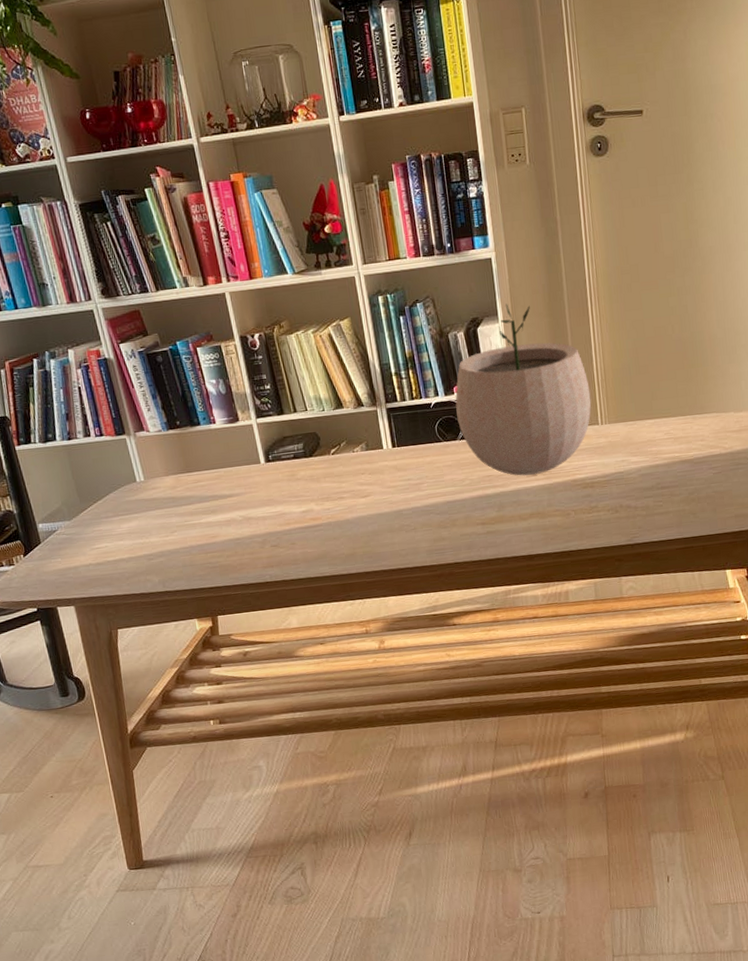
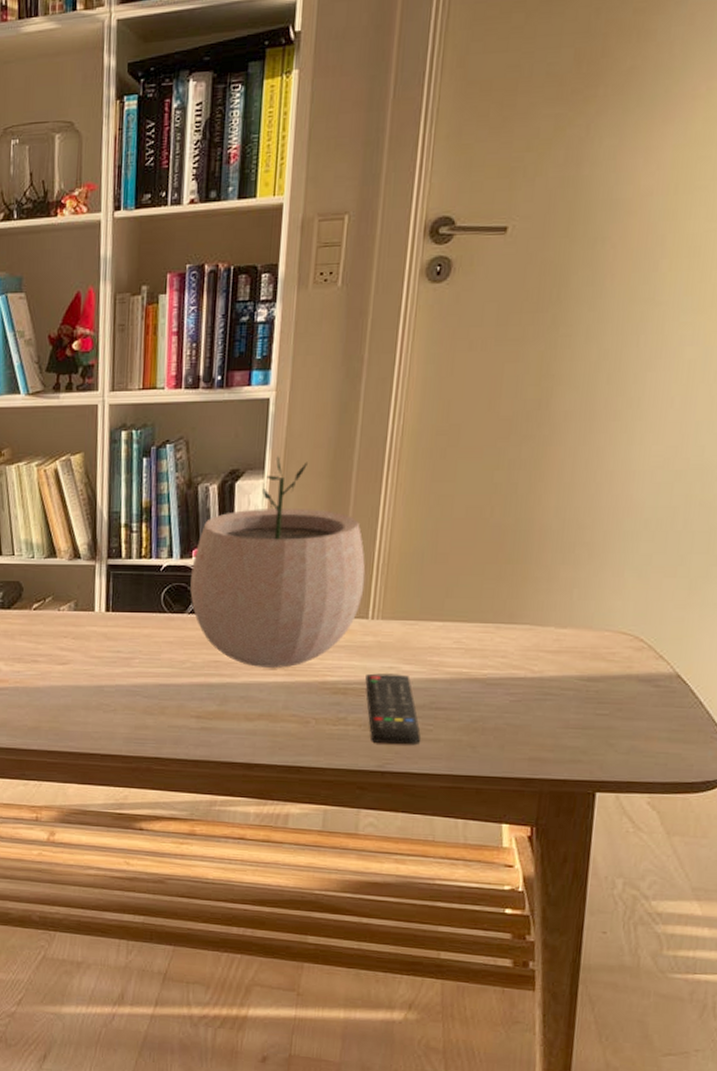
remote control: none [605,465,655,522] -> present [365,673,421,746]

